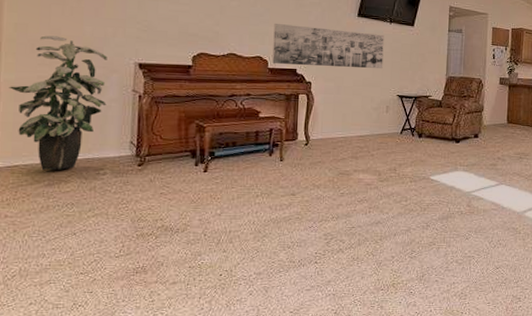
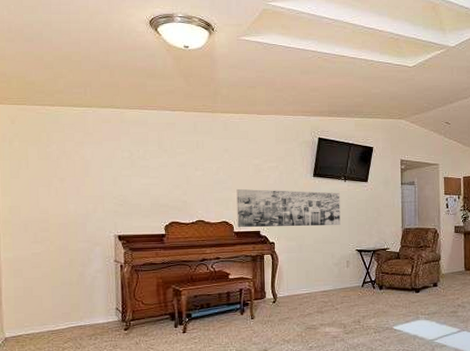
indoor plant: present [9,35,107,171] -> none [8,215,93,339]

